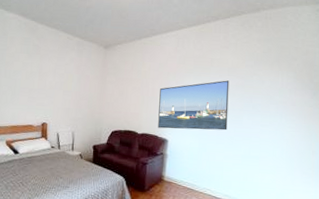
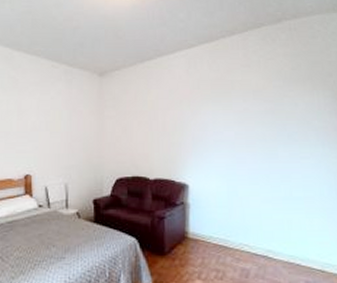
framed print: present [158,80,229,131] -> none [172,105,261,171]

